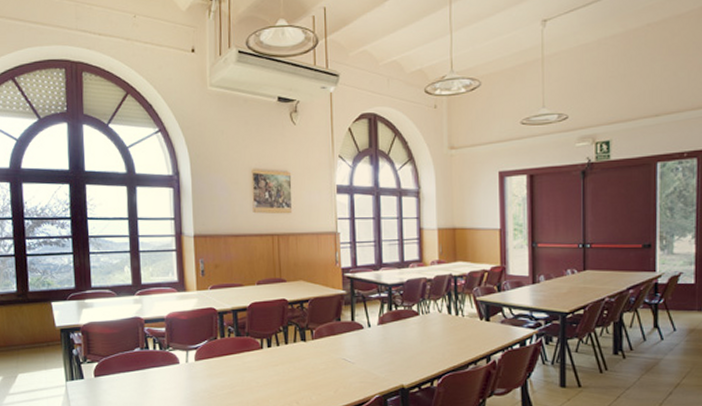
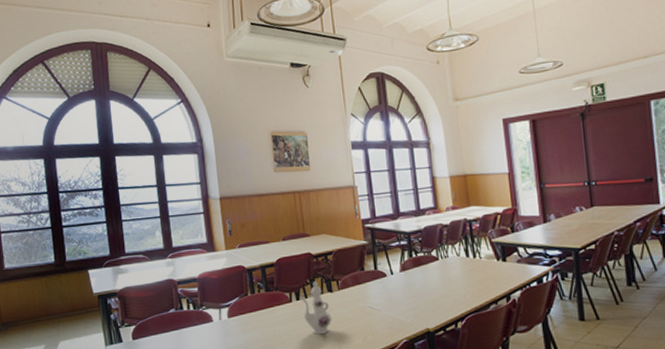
ewer: none [271,329,304,384] -> present [300,282,332,335]

